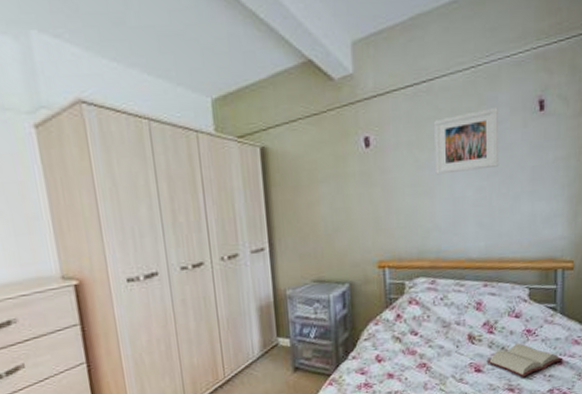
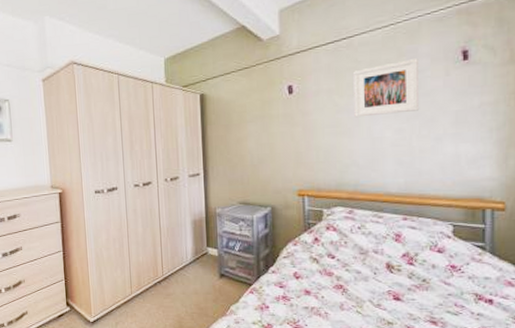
hardback book: present [486,343,563,377] -> none [406,277,494,311]

